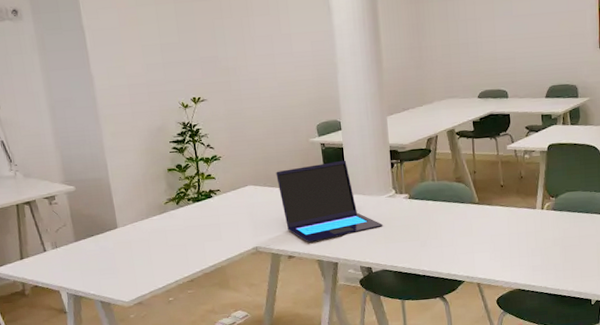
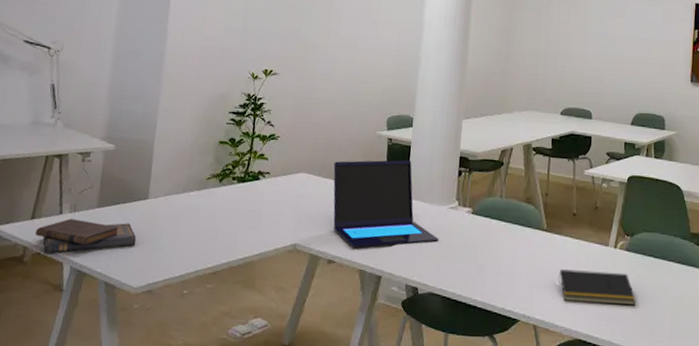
diary: none [27,250,118,285] -> present [35,218,137,253]
notepad: none [494,229,565,260] -> present [558,268,636,306]

